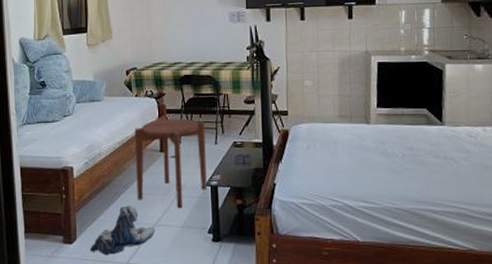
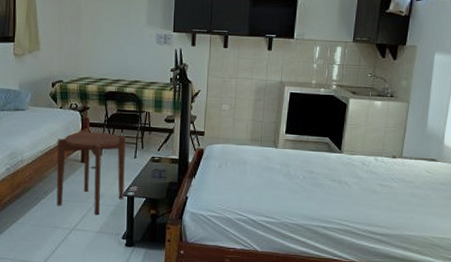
plush toy: present [90,205,156,255] -> none [9,210,73,255]

